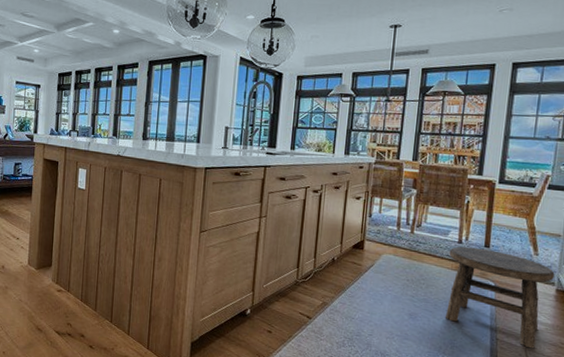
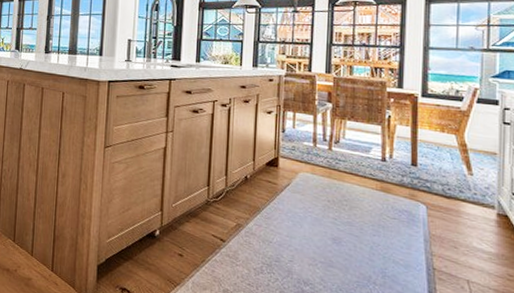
stool: present [445,246,555,349] -> none [372,164,494,281]

